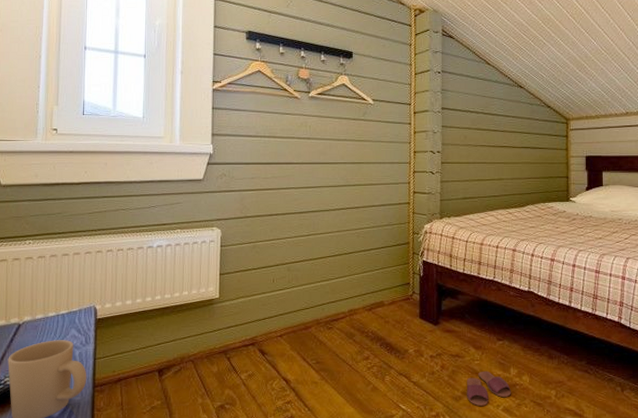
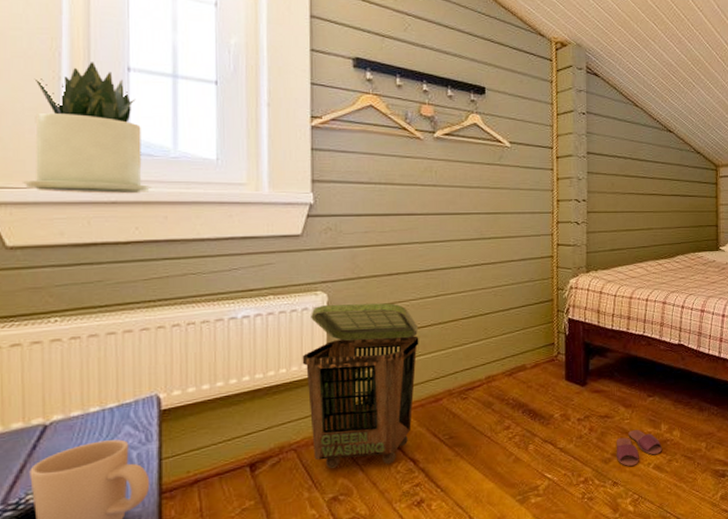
planter: none [12,44,97,145] -> present [21,62,152,194]
laundry basket: none [200,240,293,381] -> present [302,303,419,468]

